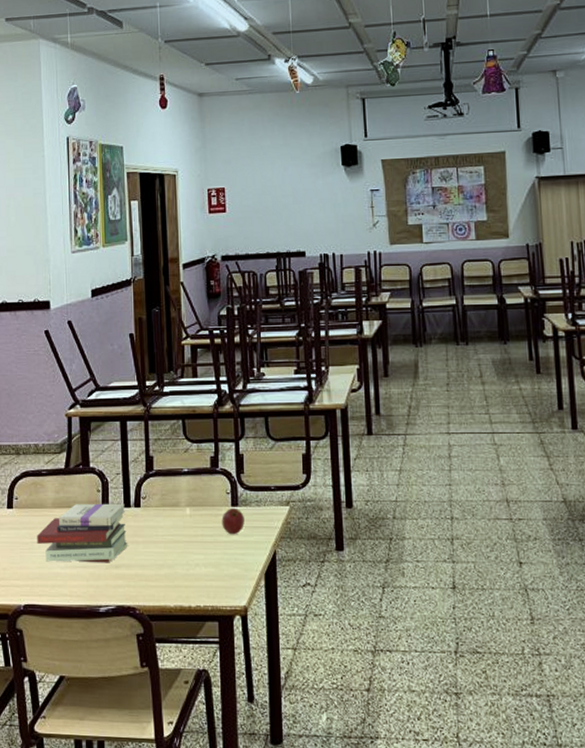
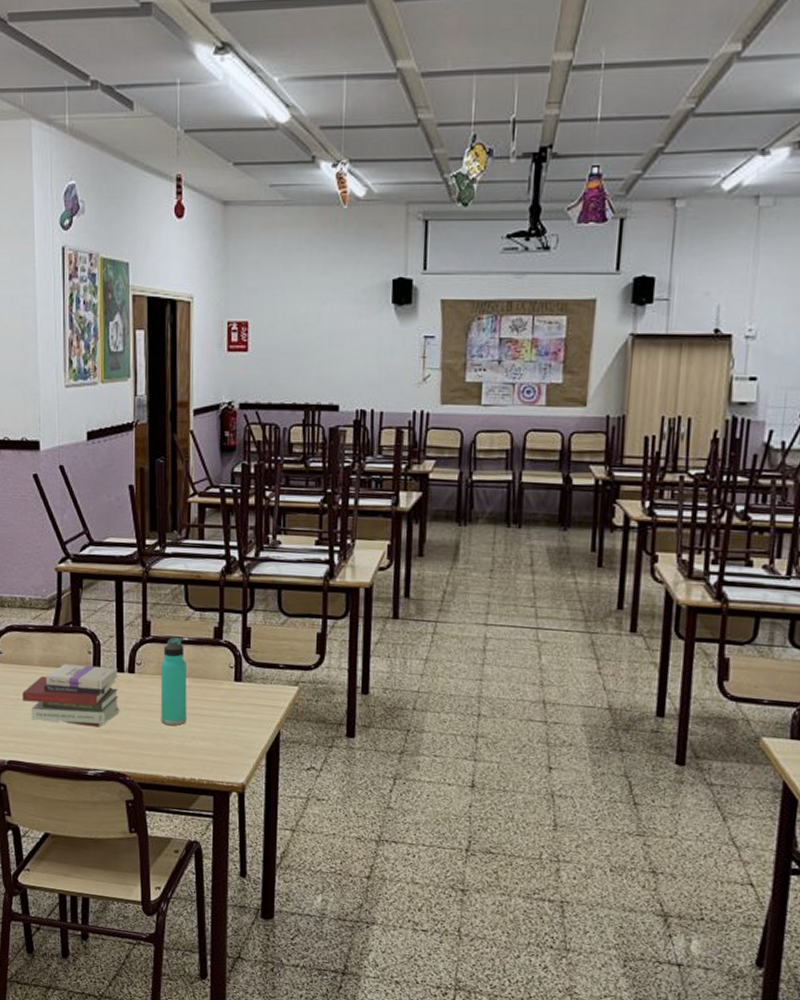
thermos bottle: none [164,470,190,554] -> present [160,637,188,726]
apple: present [221,508,245,535] -> none [223,683,248,711]

